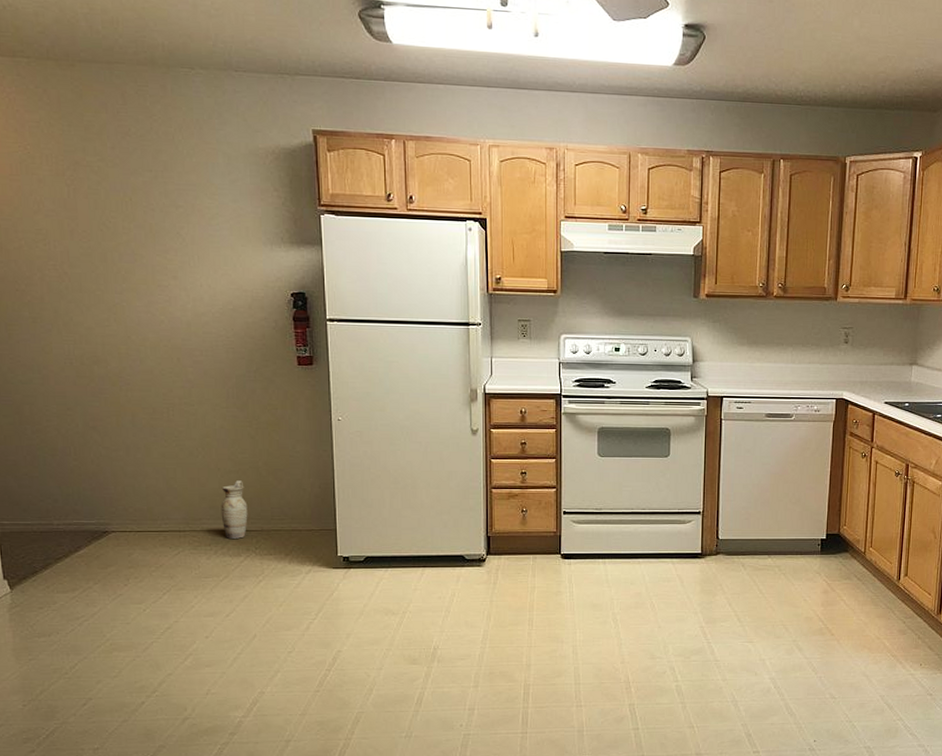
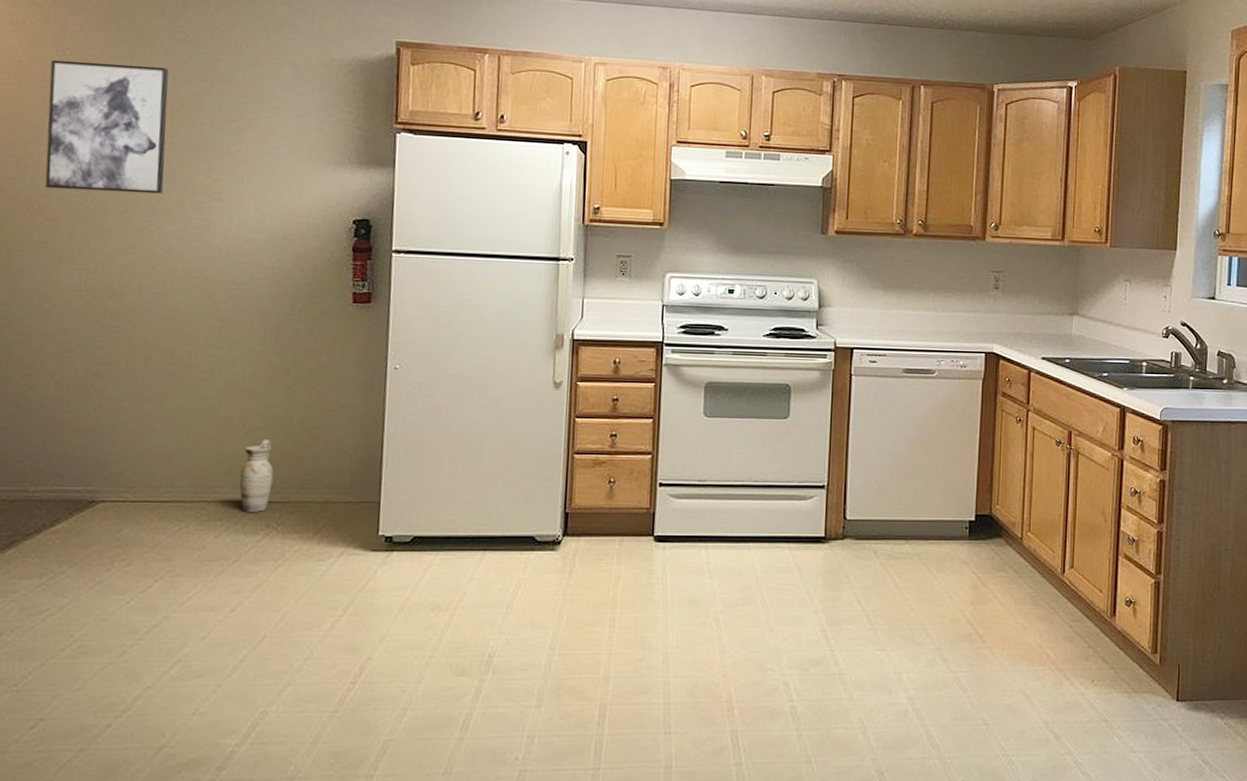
wall art: none [16,154,127,274] -> present [44,59,169,194]

